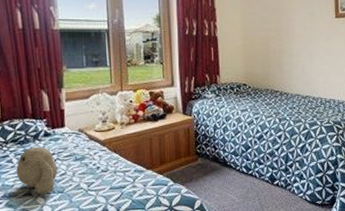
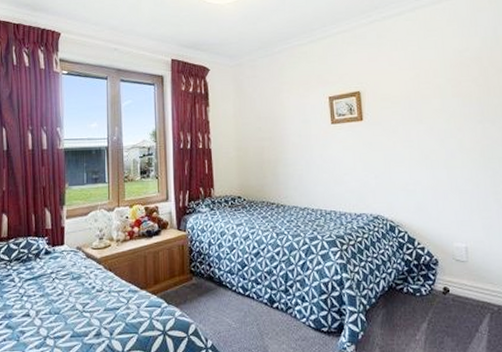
stuffed toy: present [16,146,58,194] -> none [17,265,55,315]

